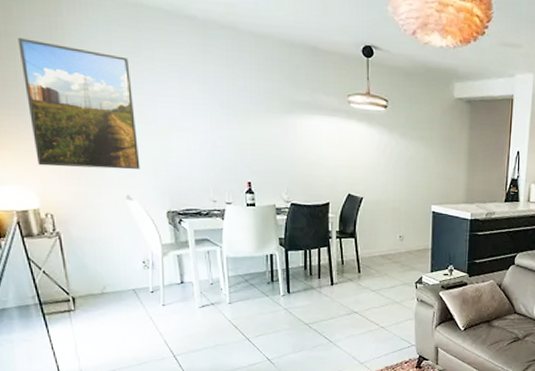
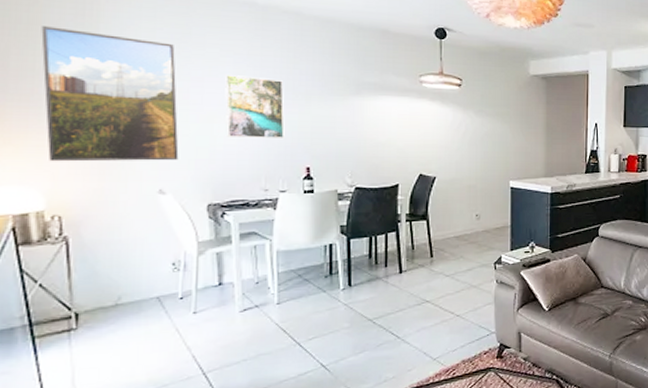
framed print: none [174,89,228,153] -> present [225,75,285,138]

